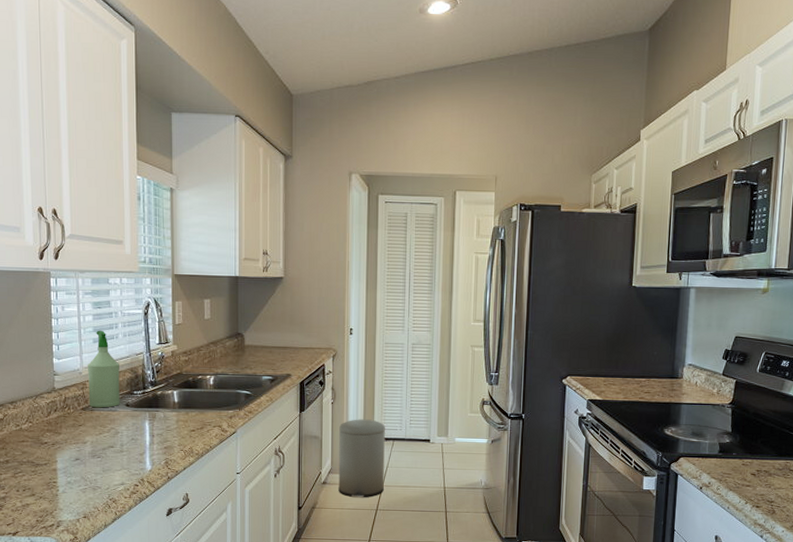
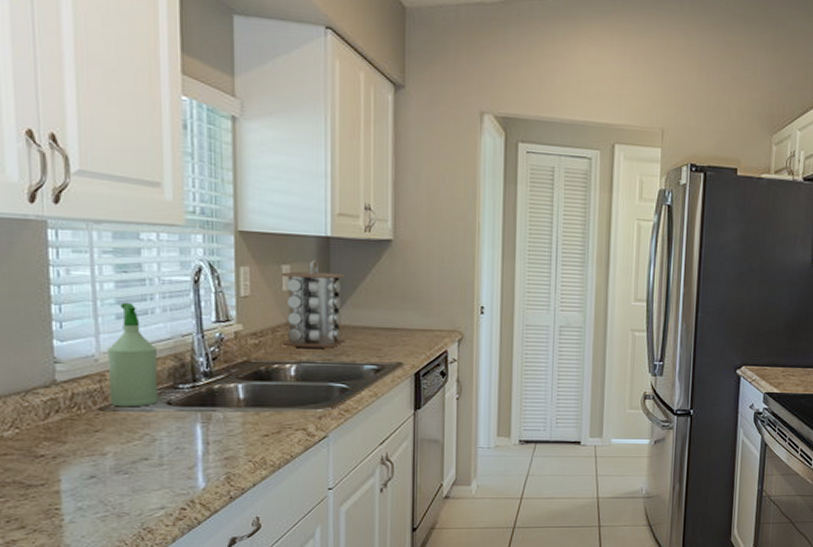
spice rack: none [204,295,249,364] -> present [281,260,345,349]
pedal bin: present [338,419,385,498] -> none [465,418,525,514]

